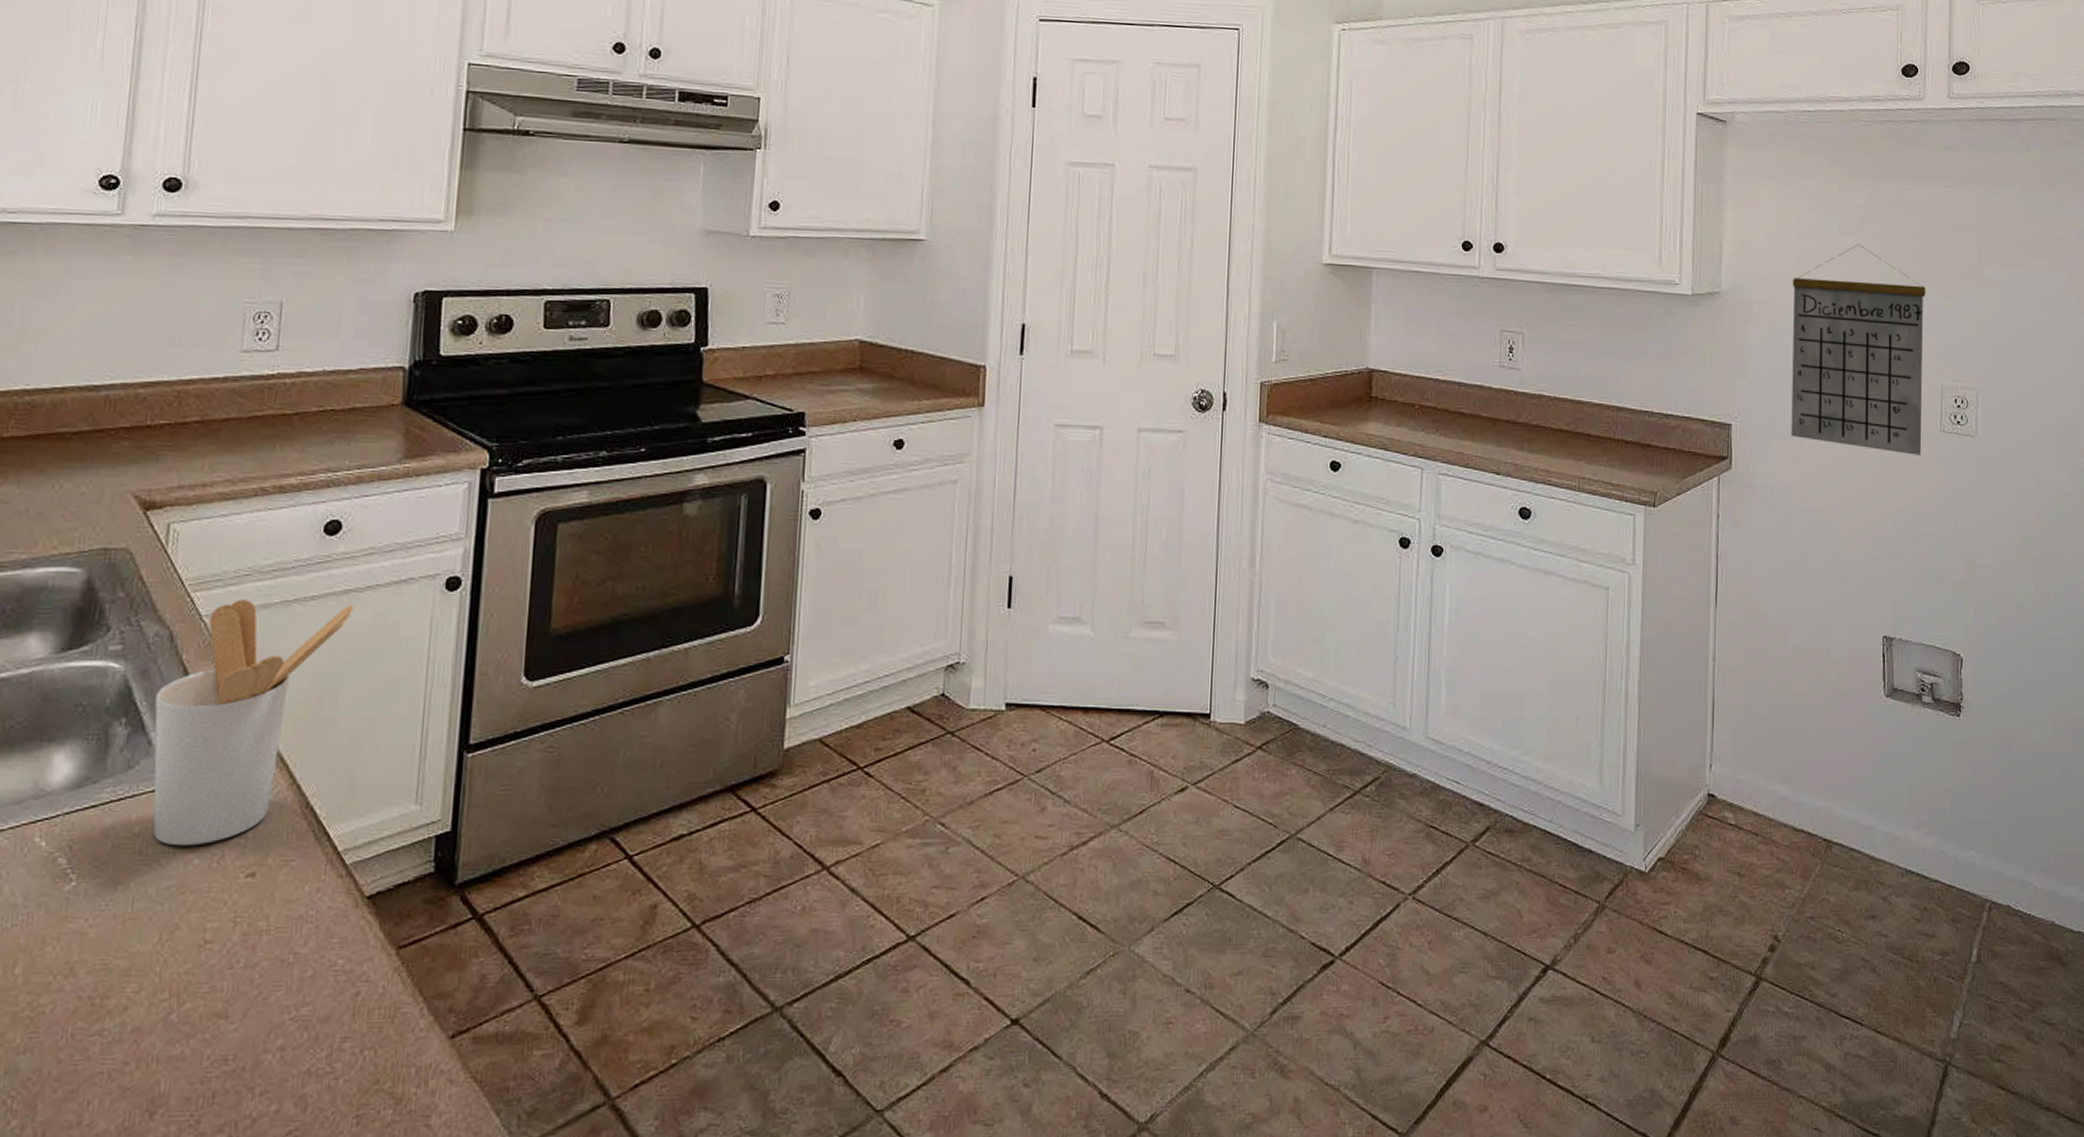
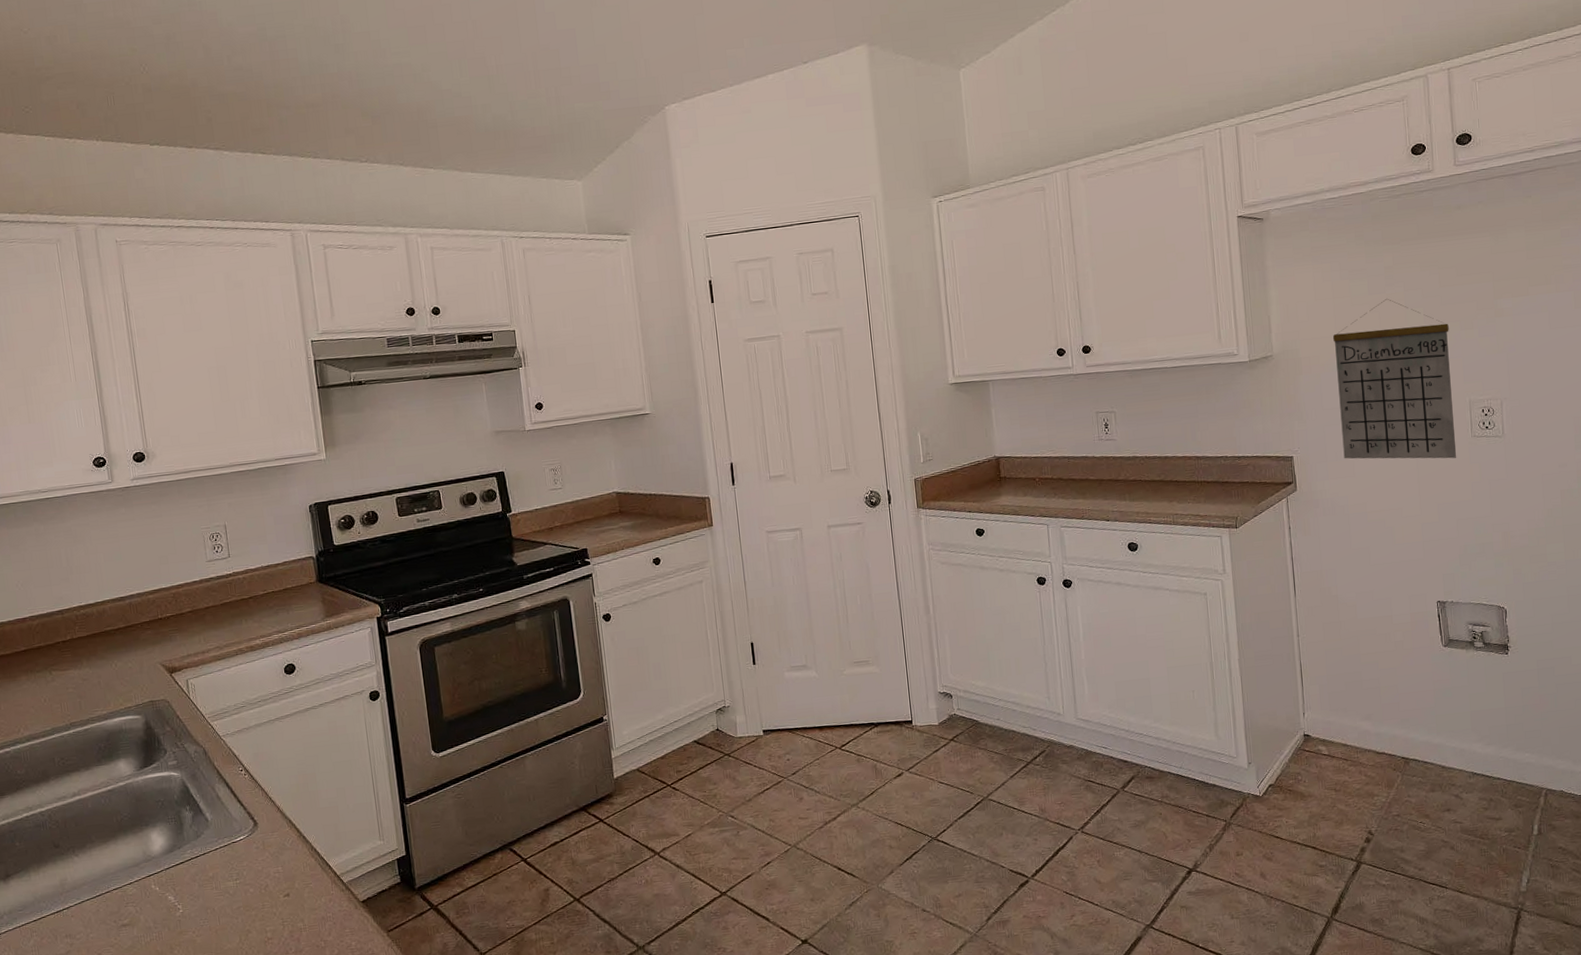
utensil holder: present [153,600,354,846] -> none [204,717,315,882]

